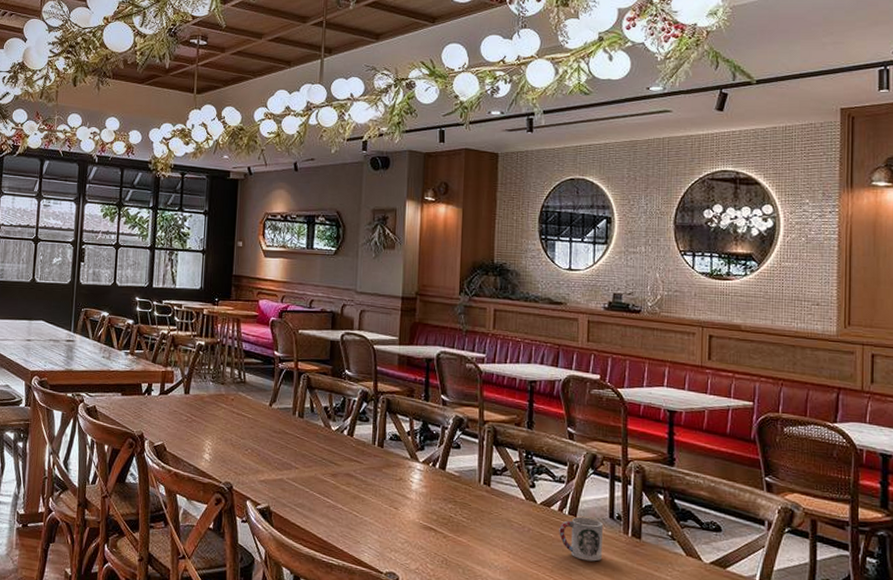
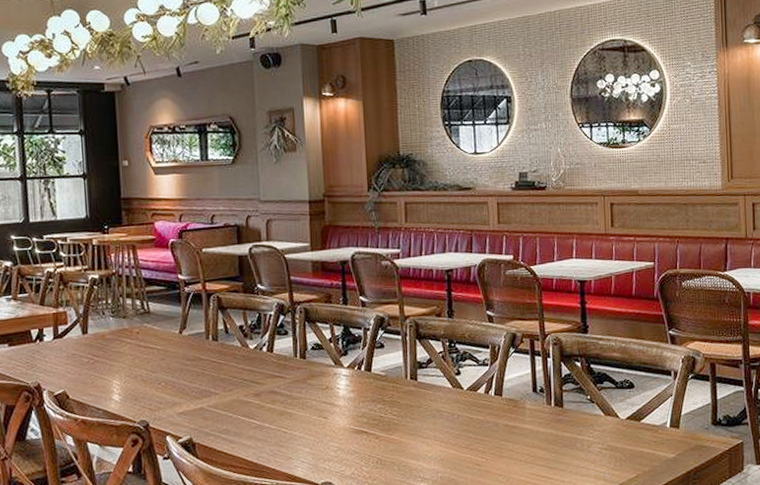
cup: present [559,516,603,562] -> none [487,394,529,437]

